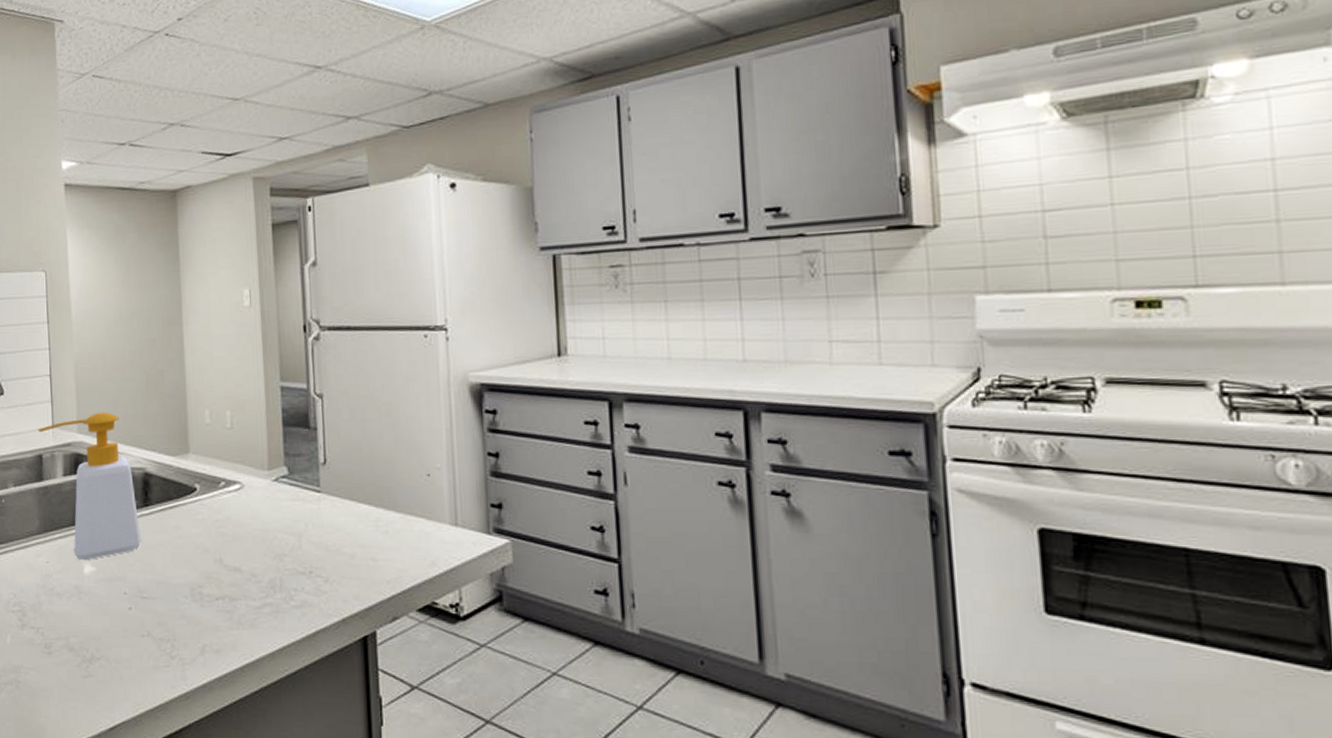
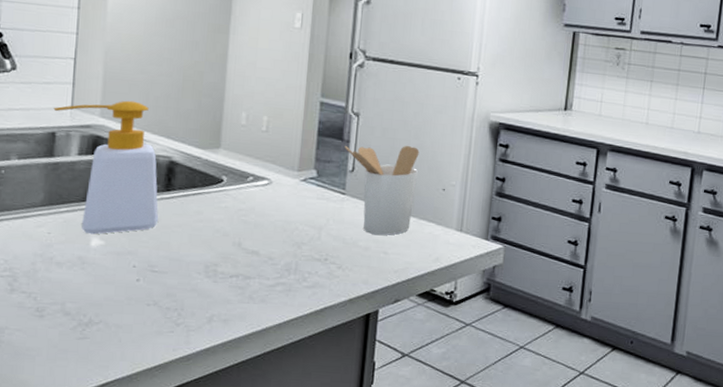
utensil holder: none [313,425,397,537] -> present [345,145,420,235]

